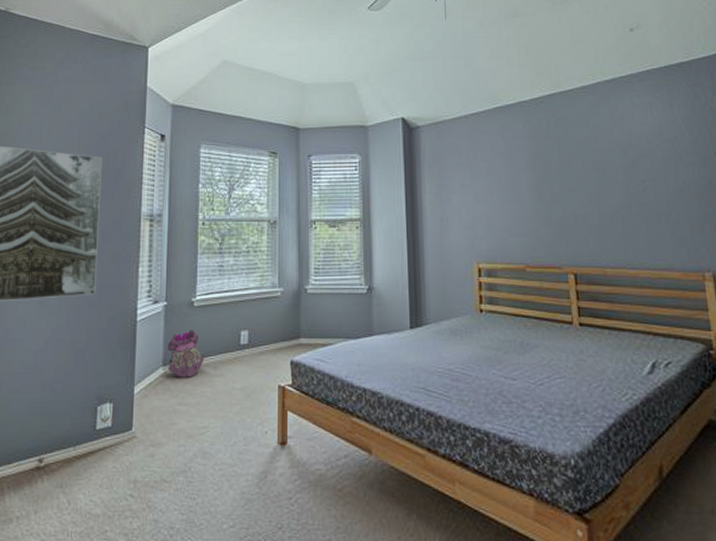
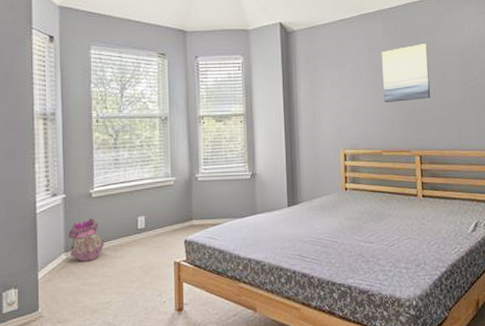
wall art: none [523,140,585,208] -> present [382,44,430,102]

